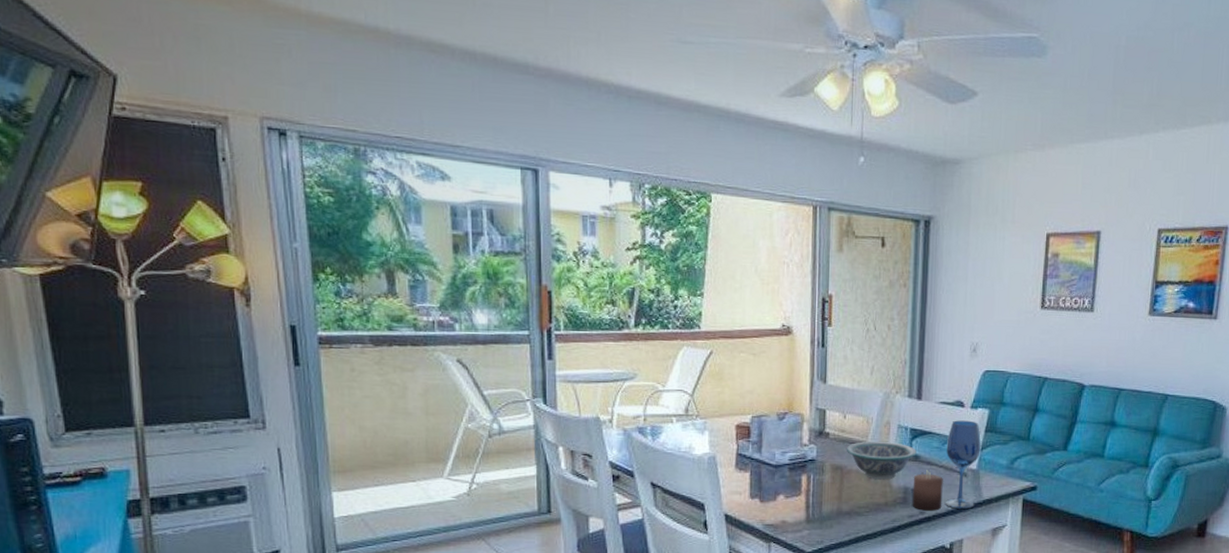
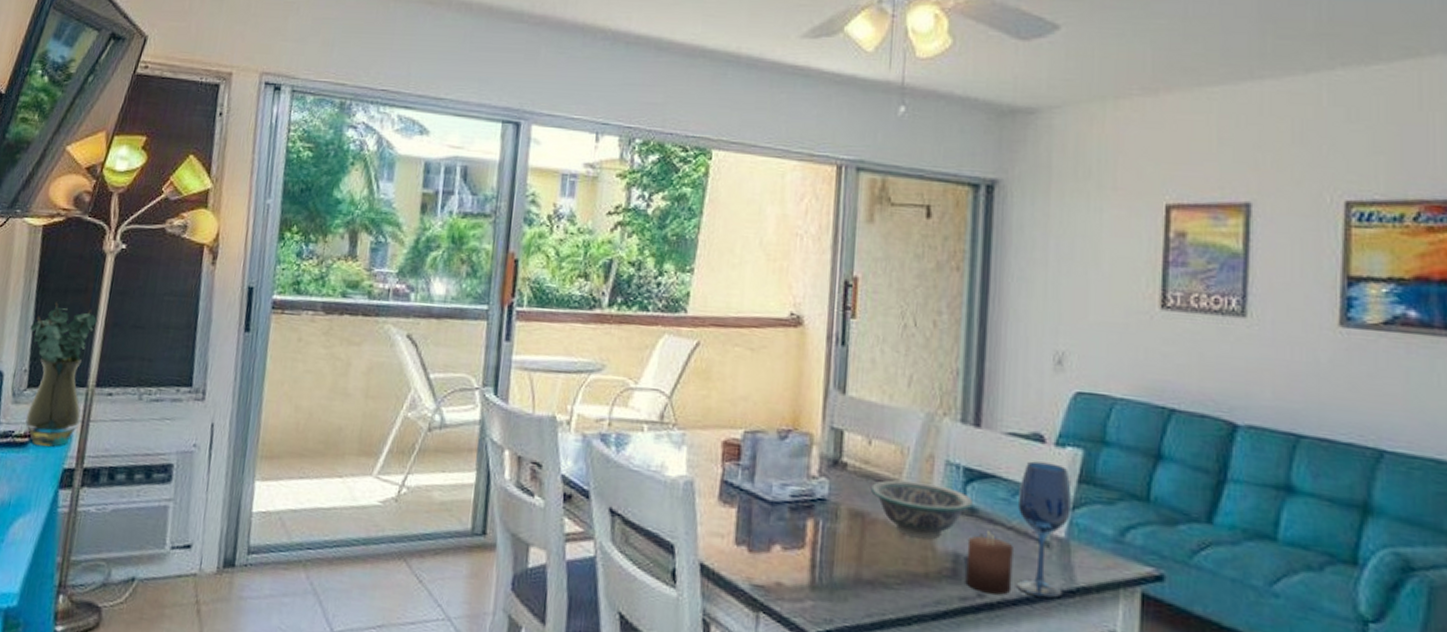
vase: none [52,349,135,482] -> present [25,302,98,447]

